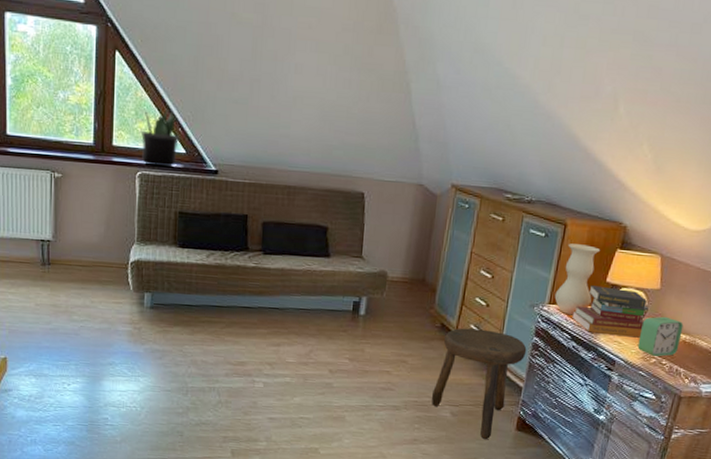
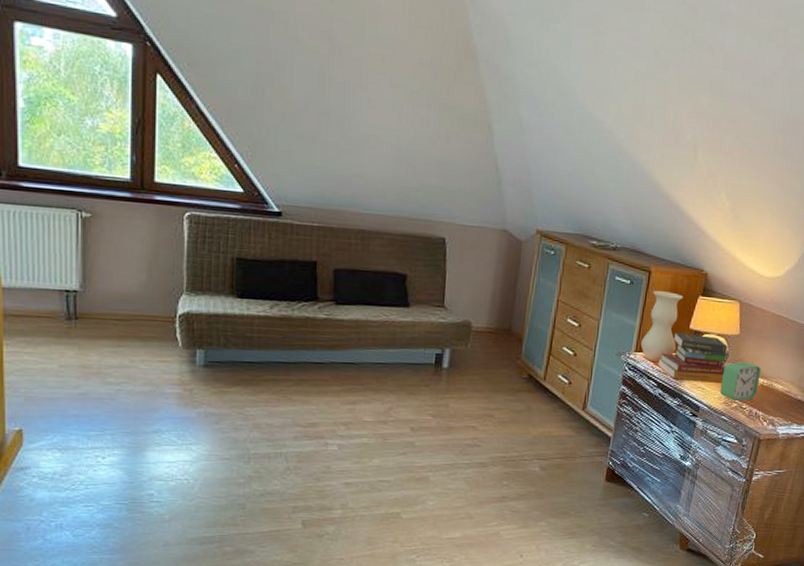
planter: present [141,105,179,167] -> none [190,137,235,207]
stool: present [431,328,527,439] -> none [519,378,615,492]

